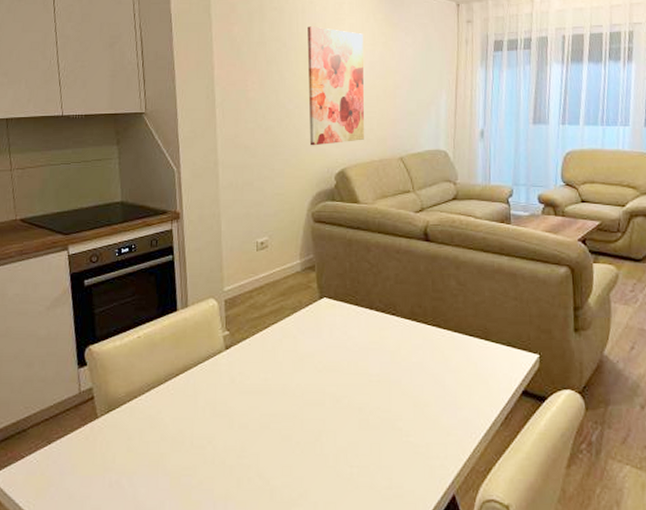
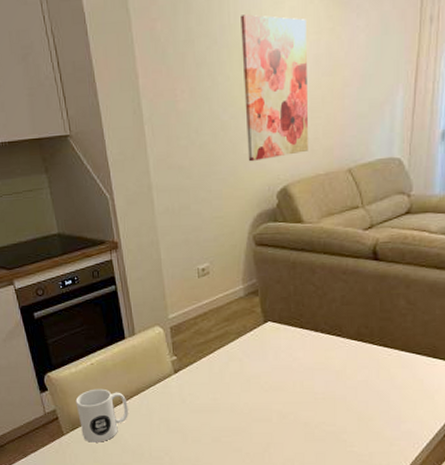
mug: none [115,365,172,428] -> present [75,388,128,442]

